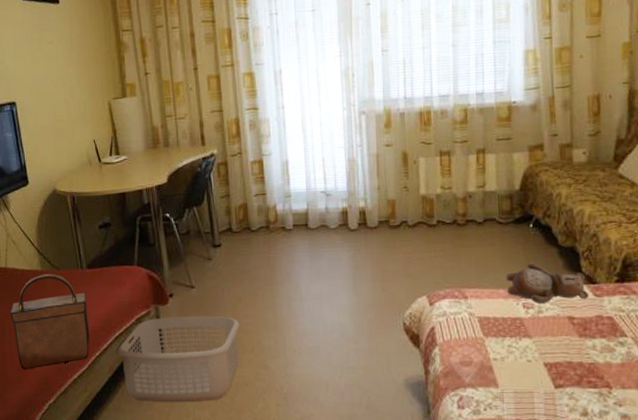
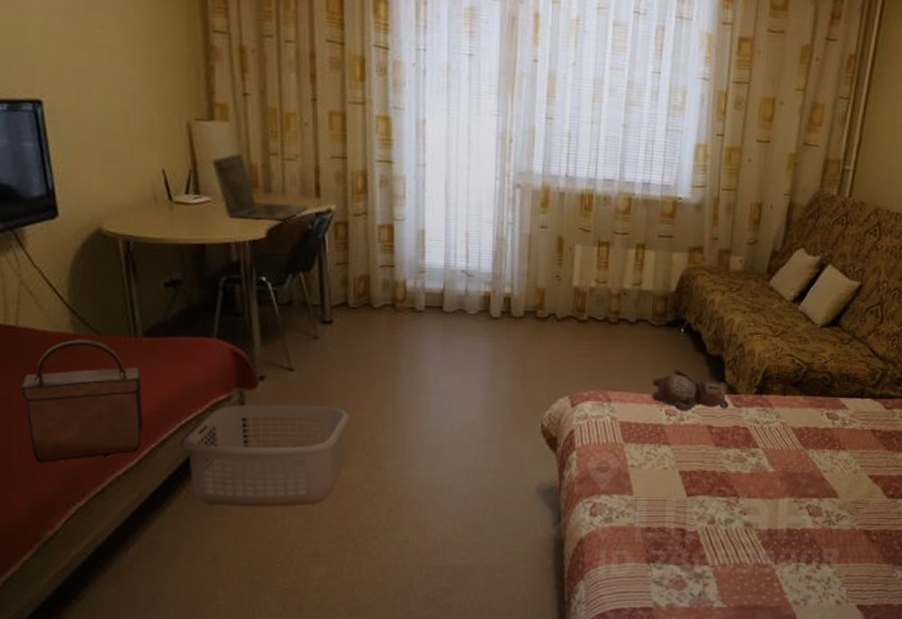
laptop: none [126,119,196,170] -> present [211,152,308,221]

